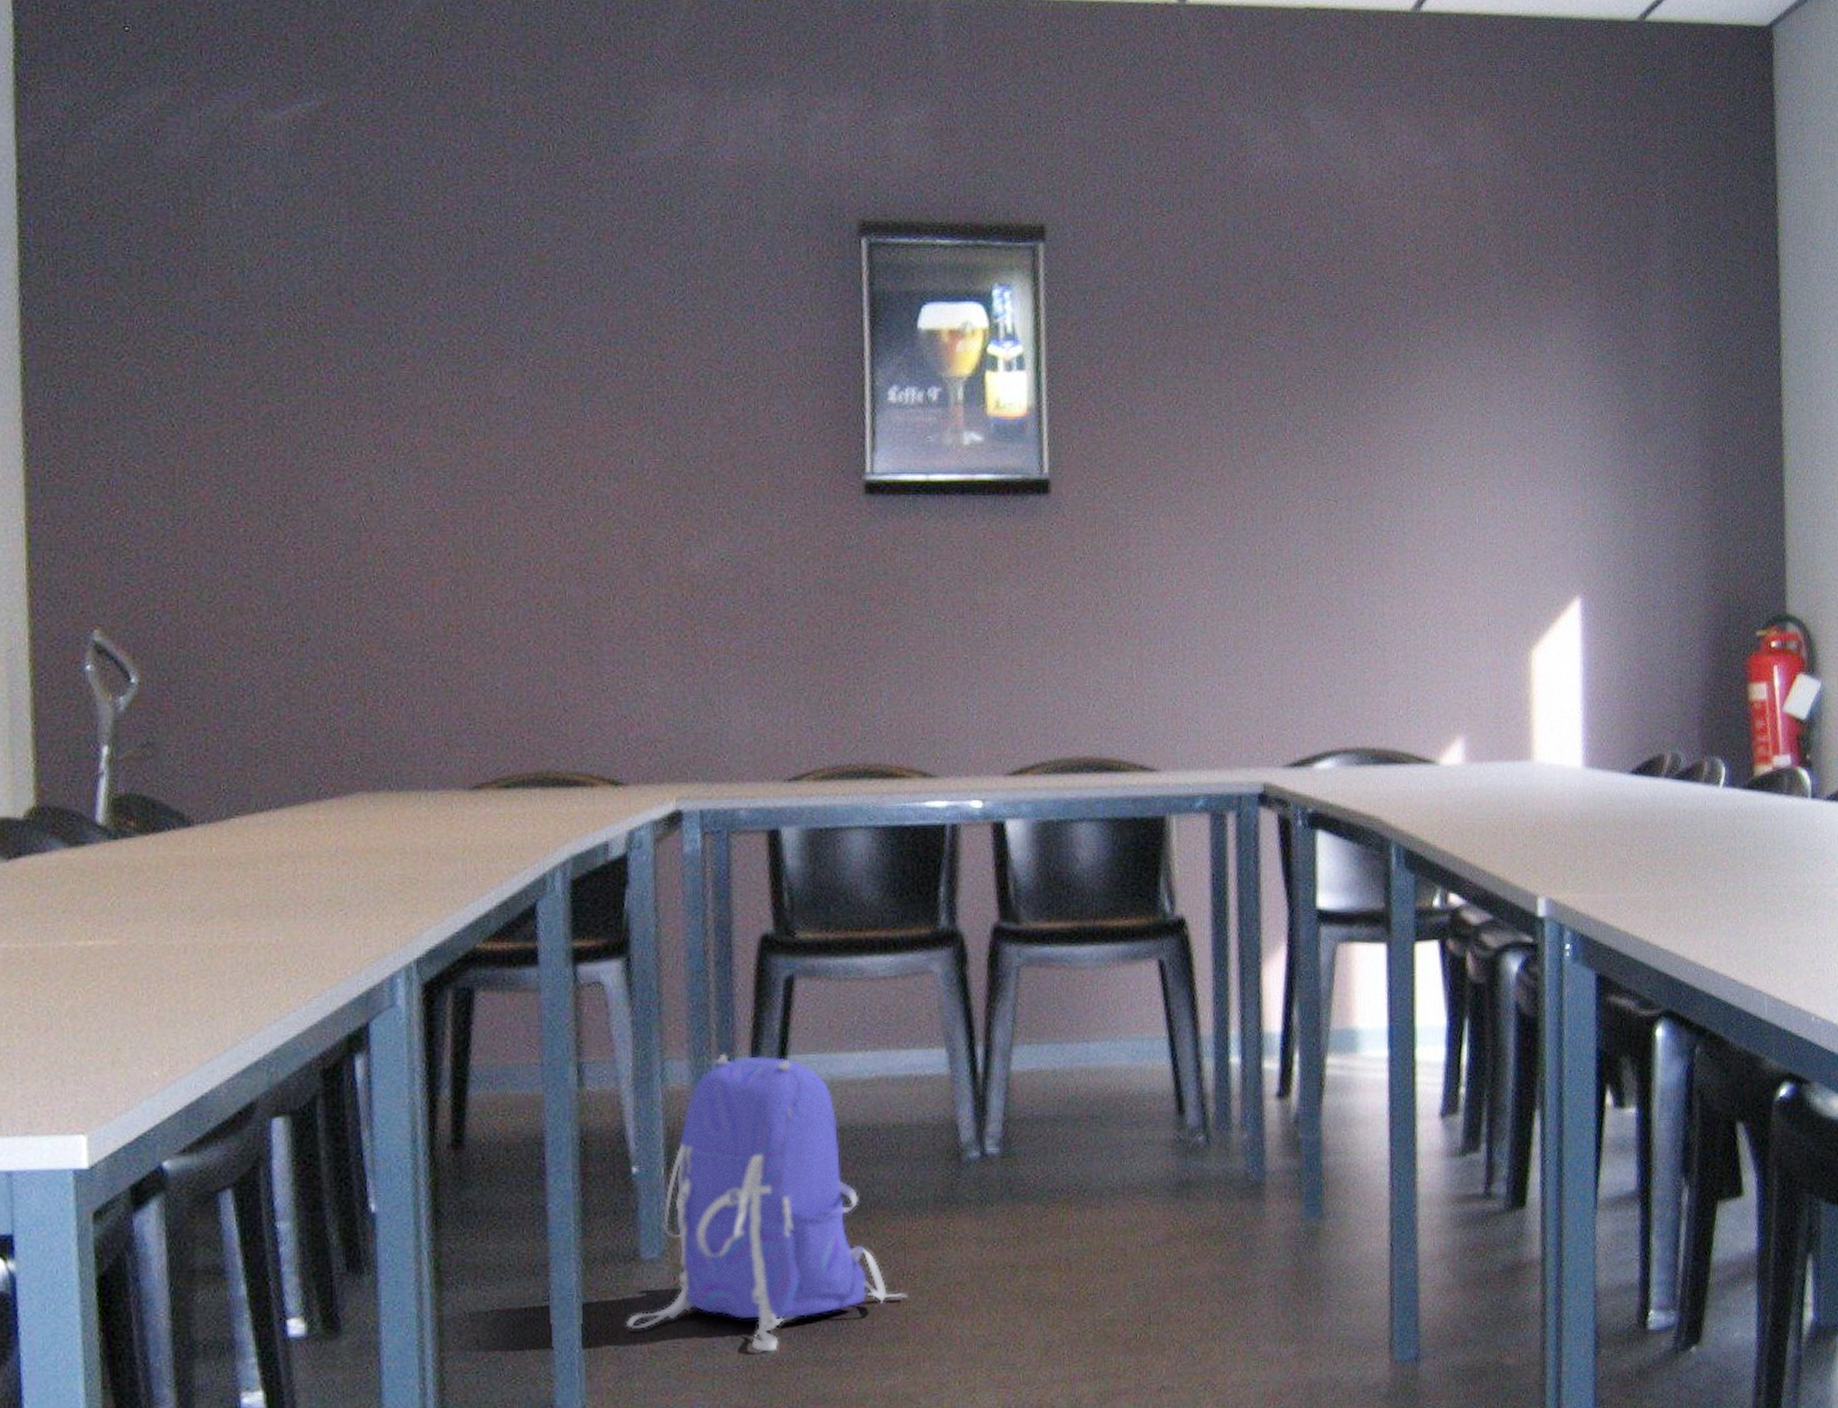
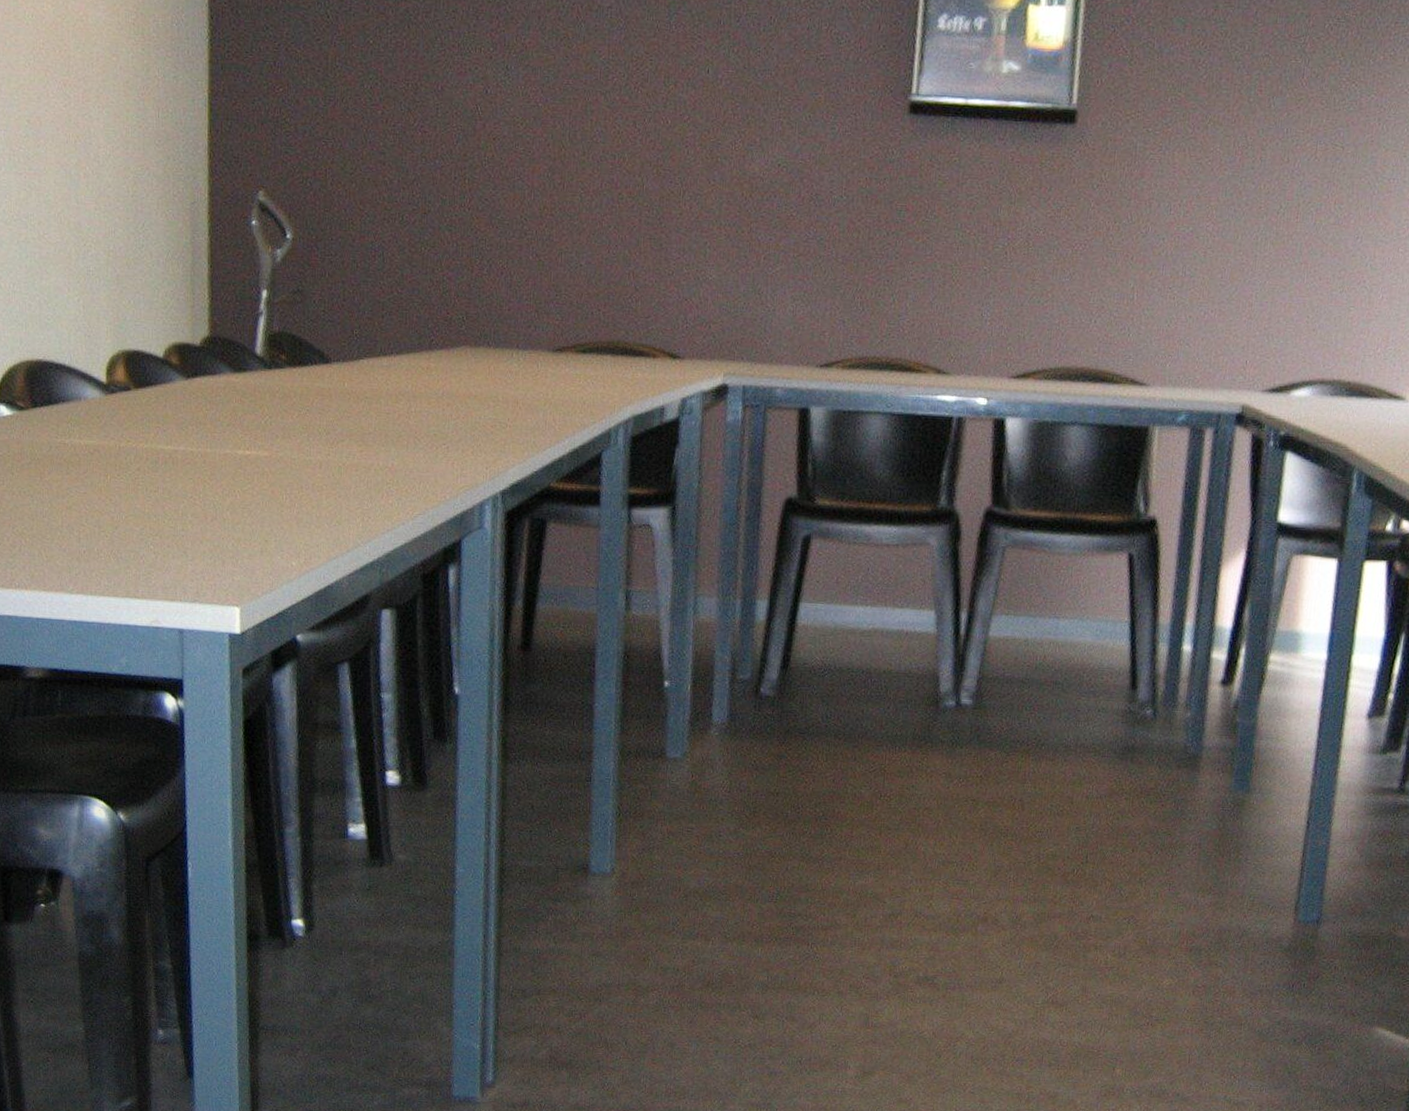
backpack: present [625,1053,909,1352] -> none [650,595,884,845]

